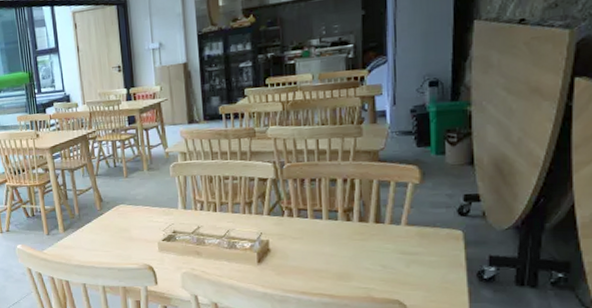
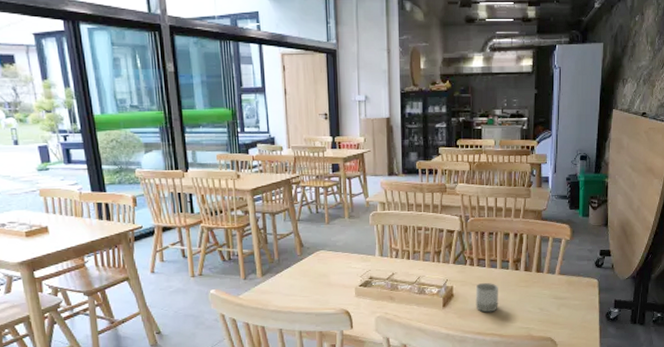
cup: none [296,235,326,270] -> present [475,282,498,313]

